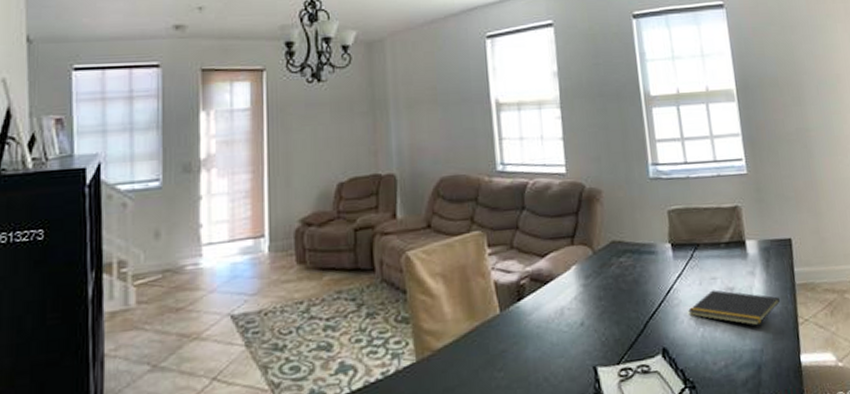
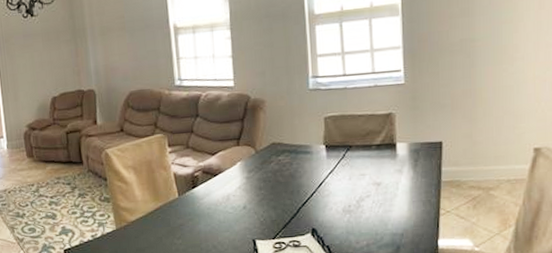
notepad: present [688,290,781,326] -> none [337,184,425,215]

